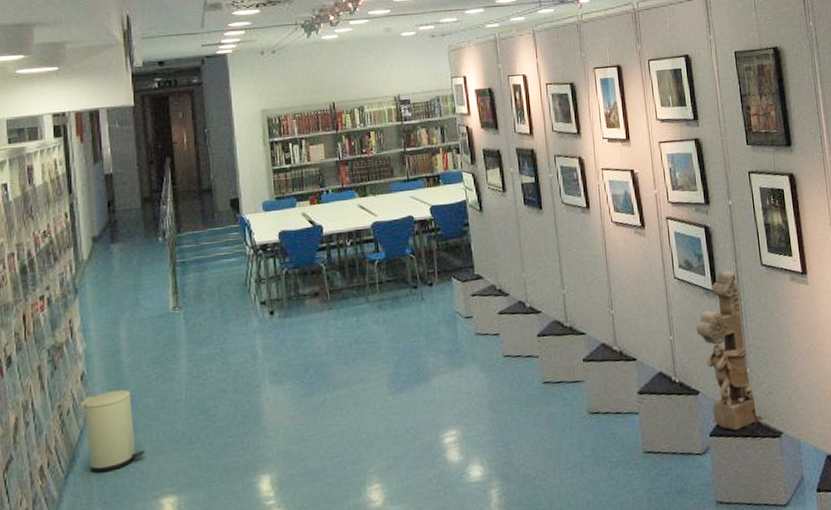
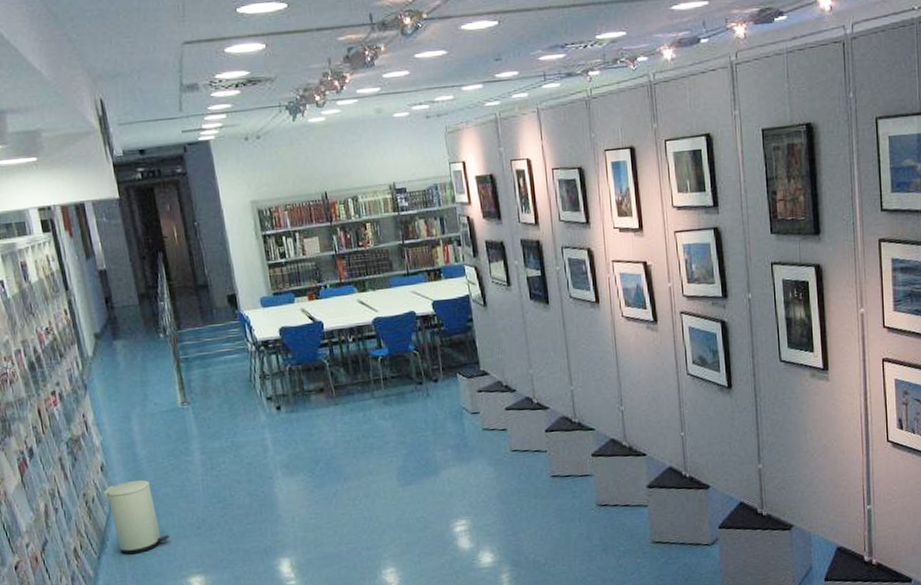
decorative sculpture: present [696,270,765,431] -> none [708,366,775,524]

